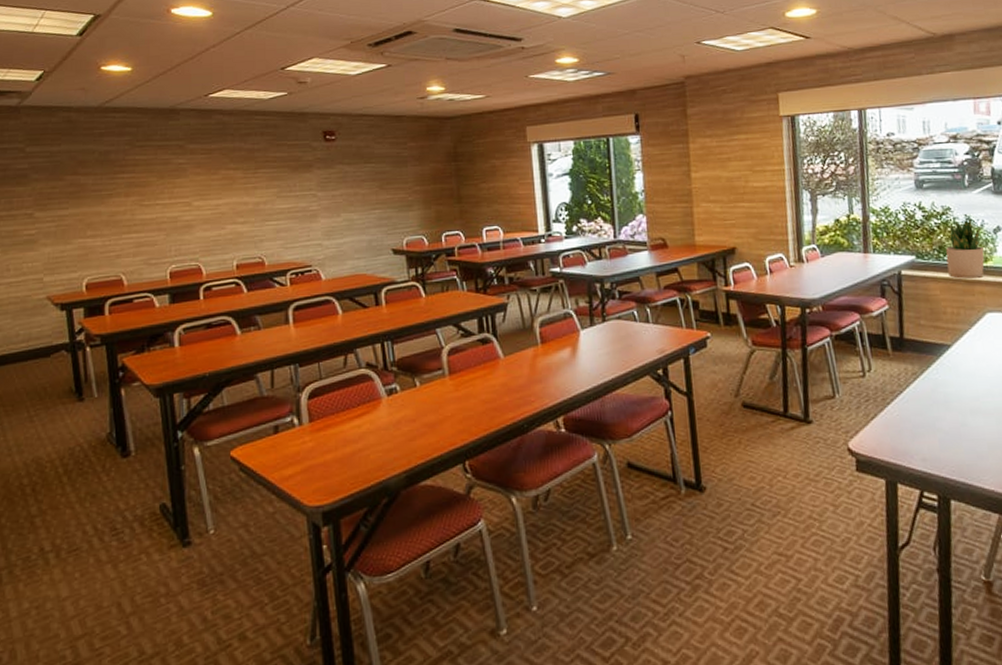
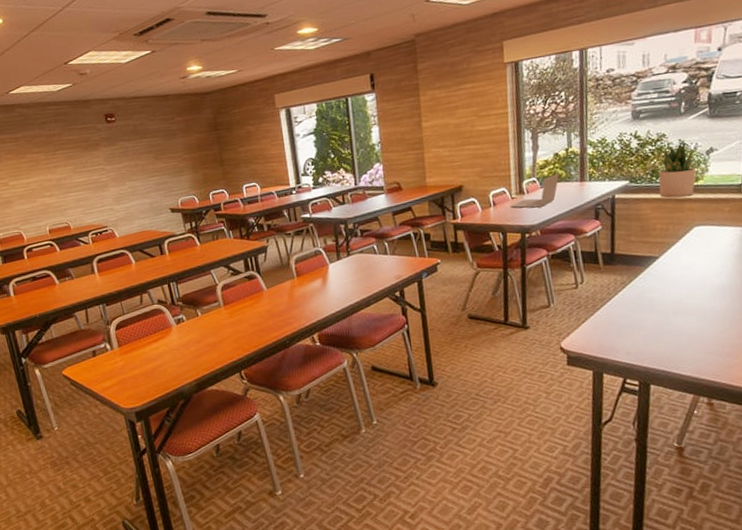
laptop: none [788,242,841,279] -> present [510,174,559,208]

